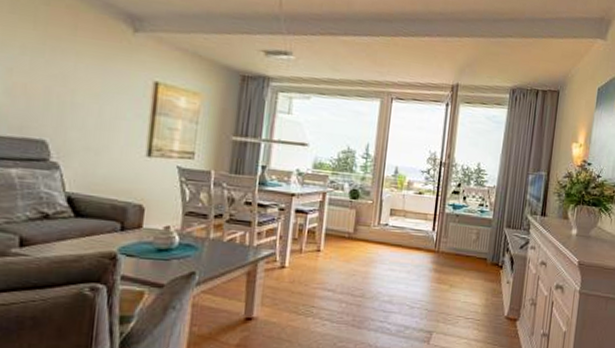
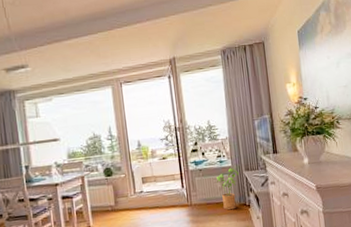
house plant: none [473,220,499,268] -> present [217,168,239,211]

